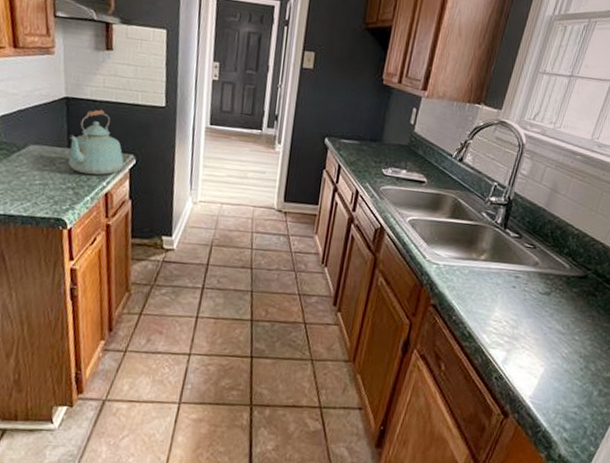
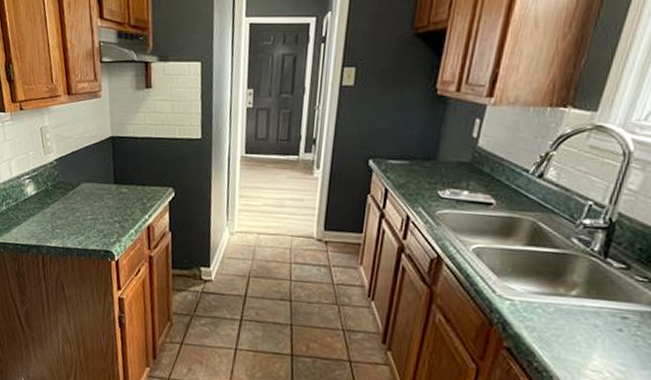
kettle: present [67,109,124,176] -> none [114,146,164,209]

